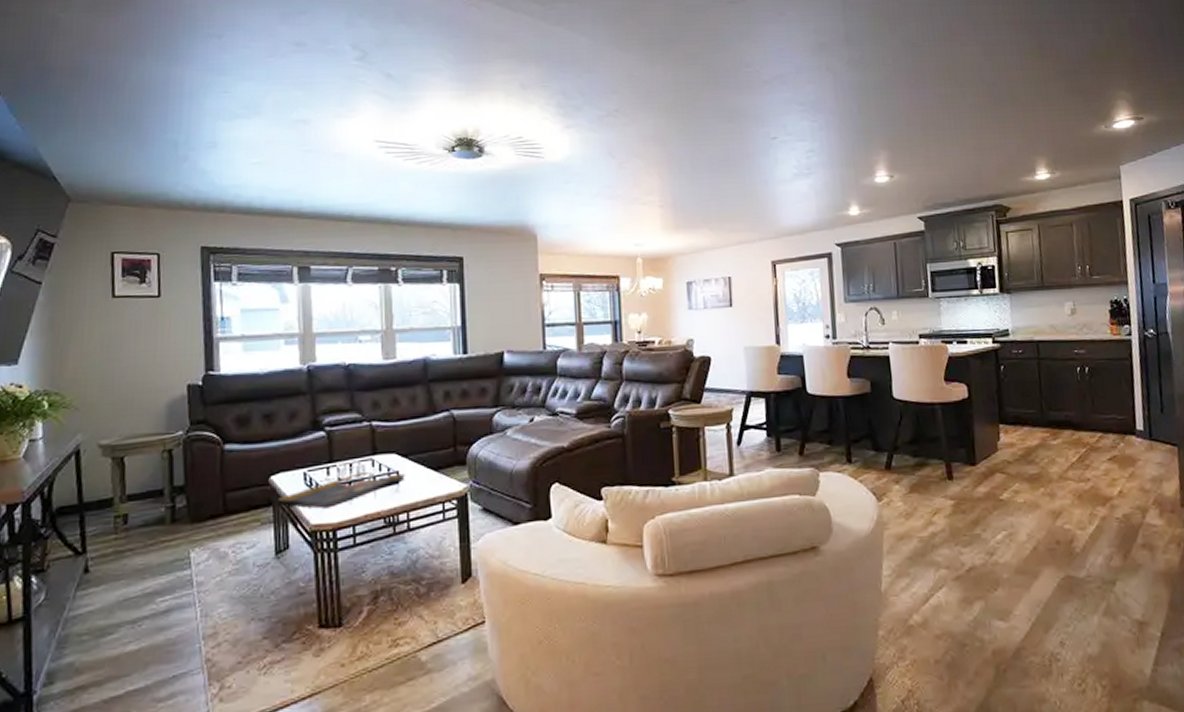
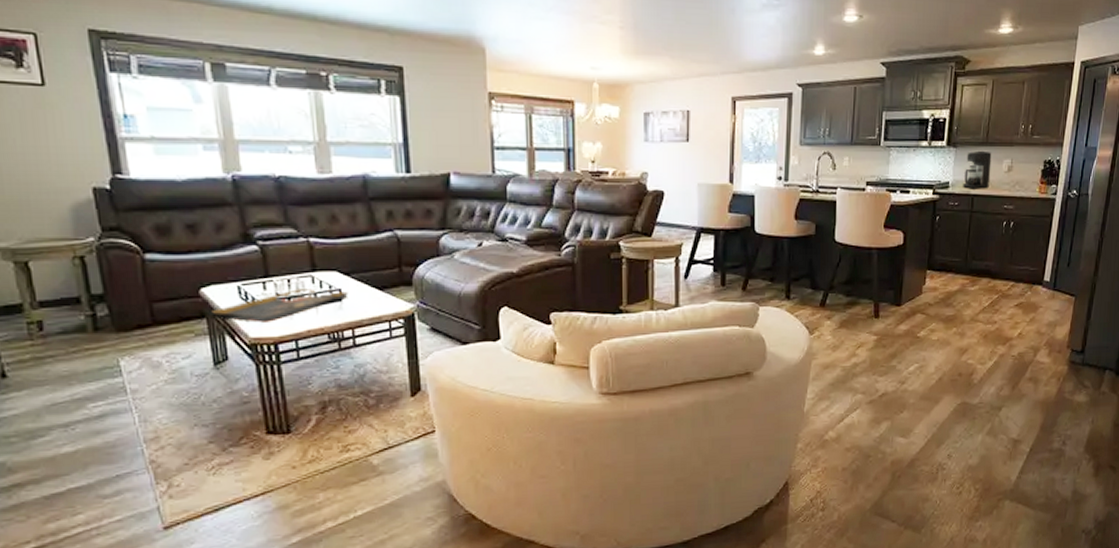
coffee maker: none [1023,296,1054,335] -> present [963,152,992,189]

